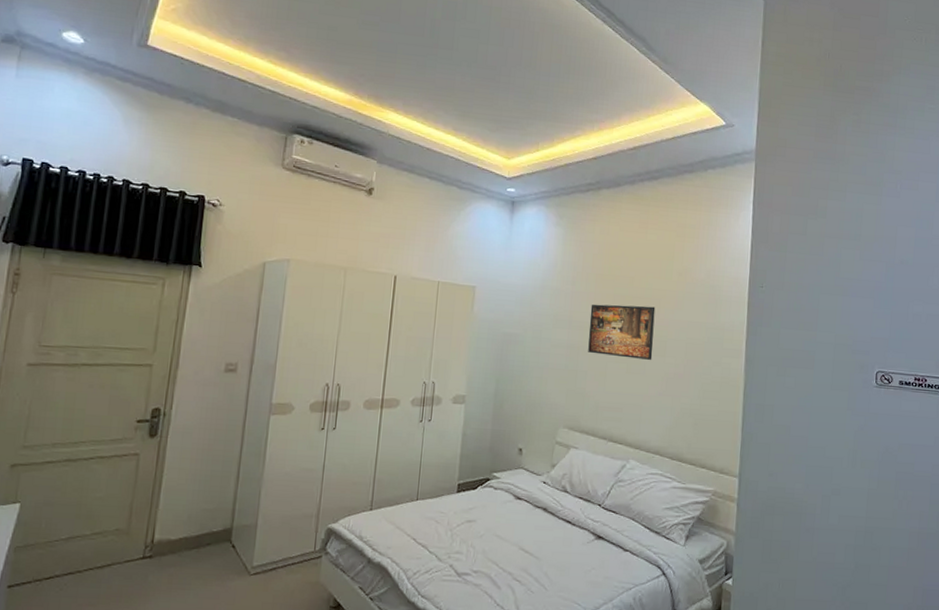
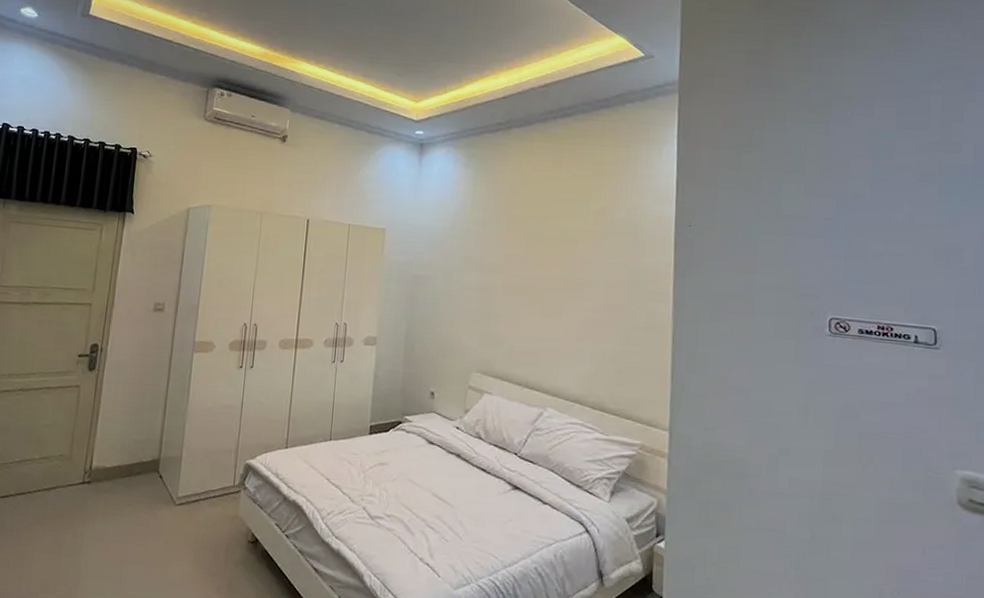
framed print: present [588,304,656,360] -> none [501,245,572,303]

